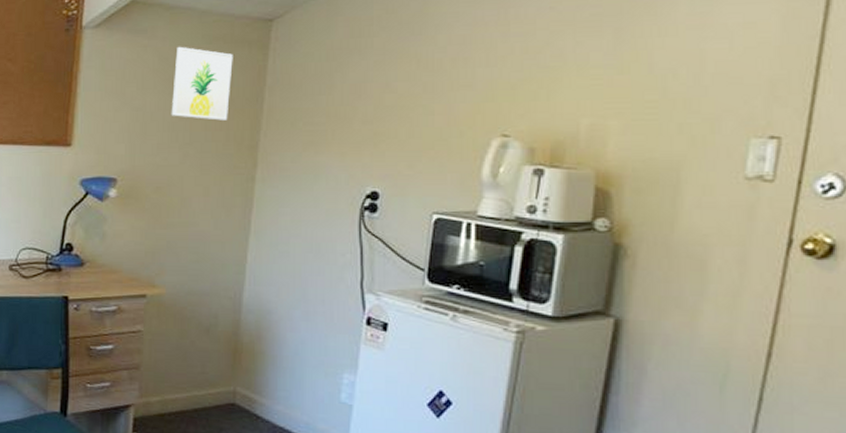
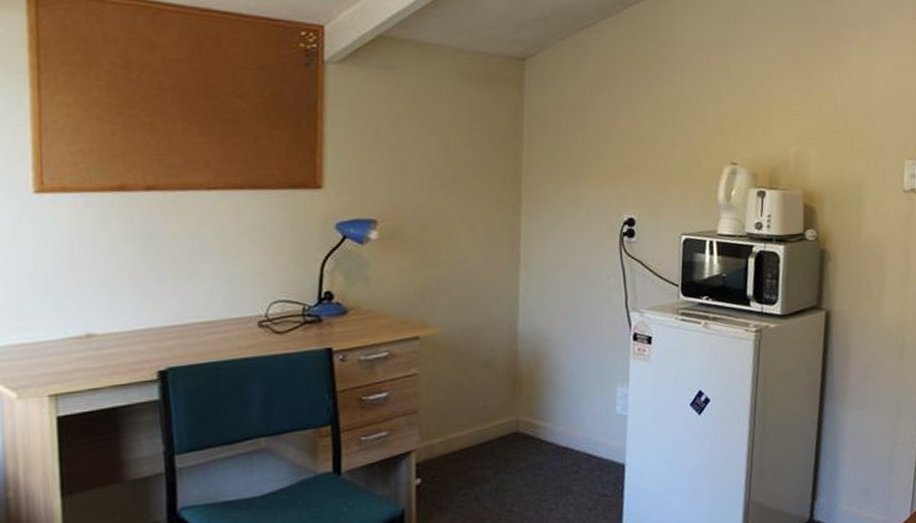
wall art: present [171,46,233,120] -> none [430,83,490,157]

